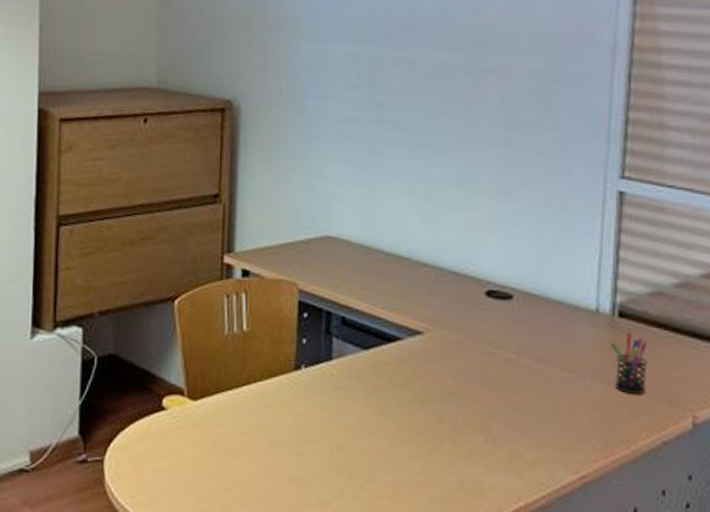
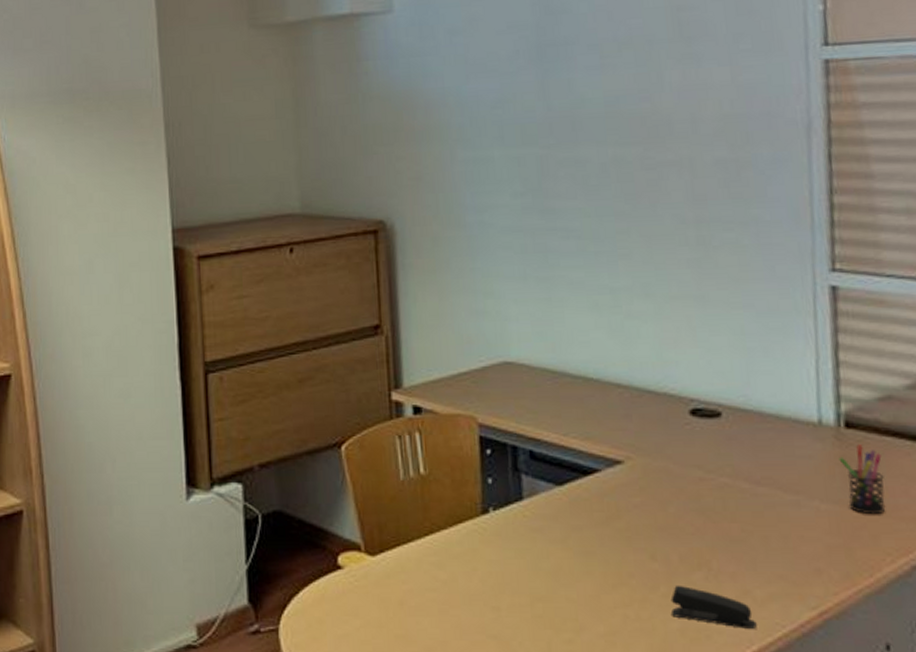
stapler: none [451,444,525,488] -> present [670,585,757,630]

